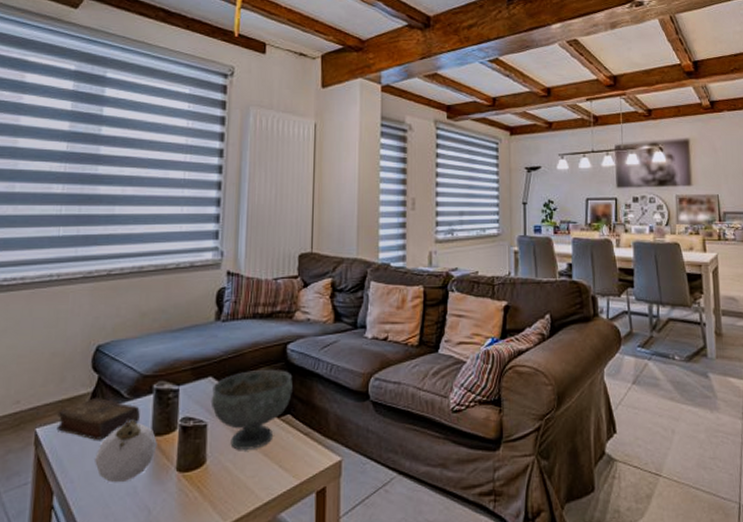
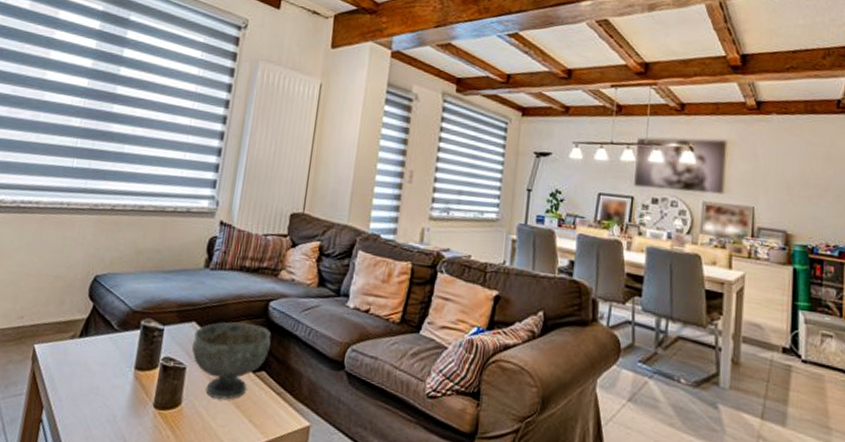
book: present [56,397,140,440] -> none [52,324,127,365]
decorative egg: present [95,419,157,483] -> none [82,350,139,409]

